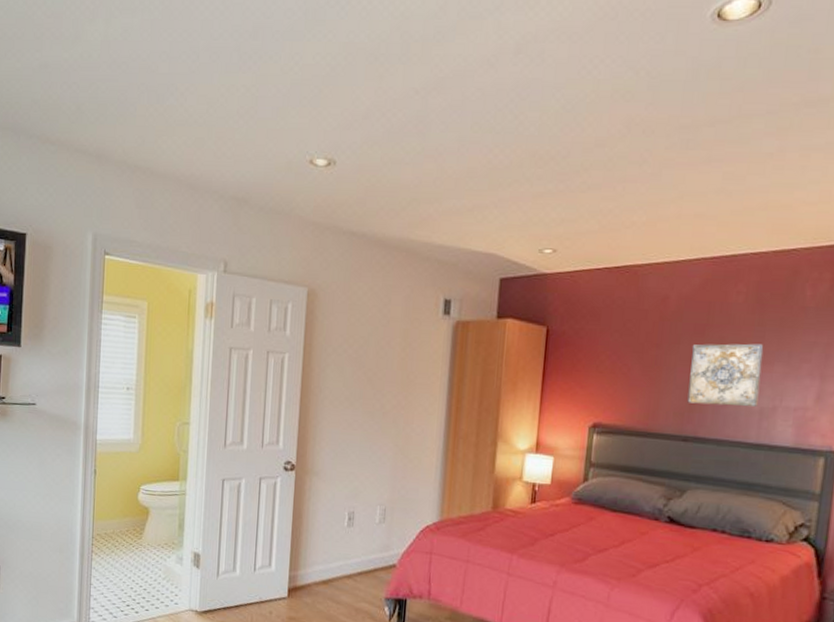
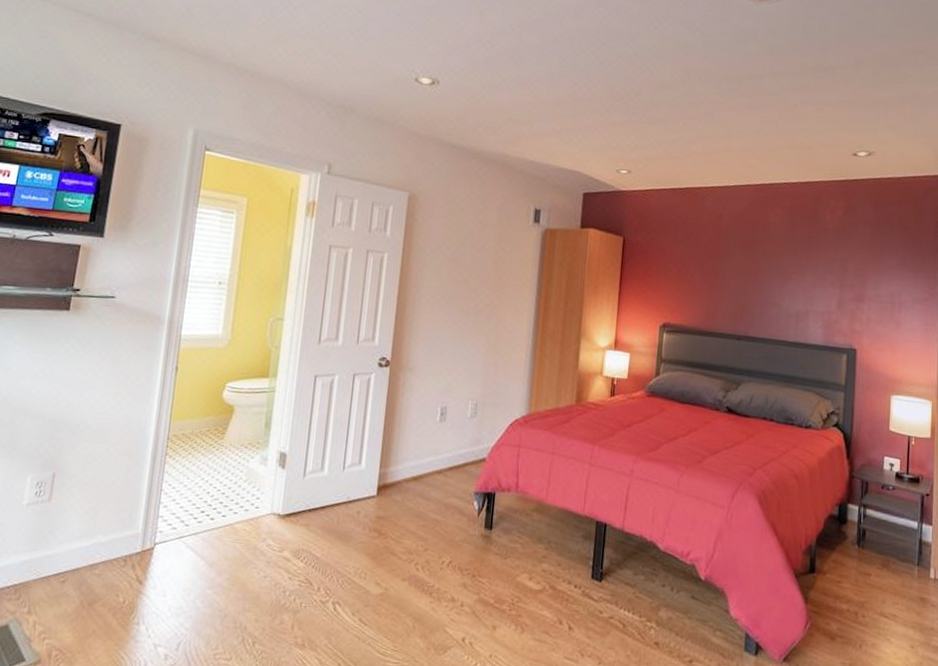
wall art: present [687,344,764,406] -> none [739,256,797,310]

